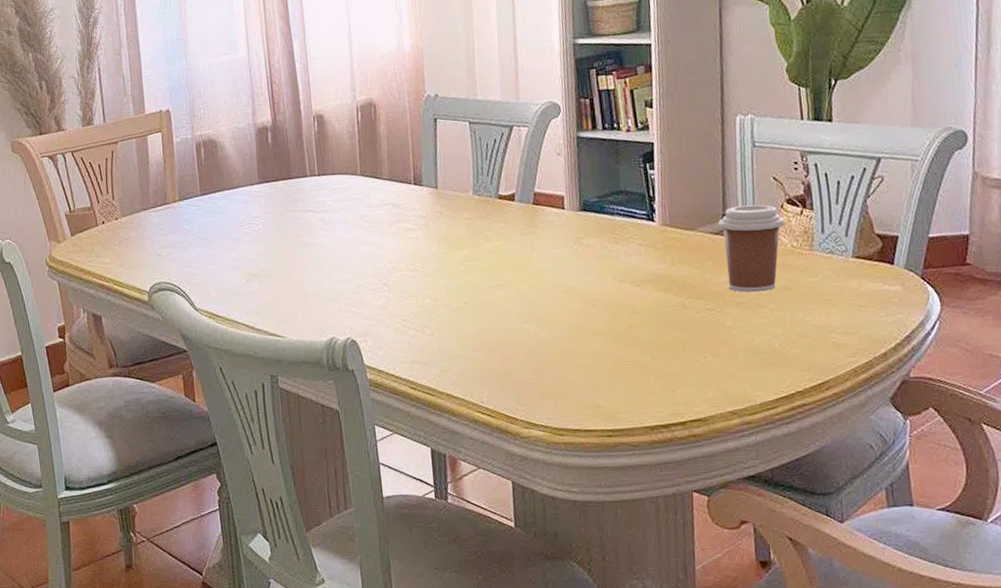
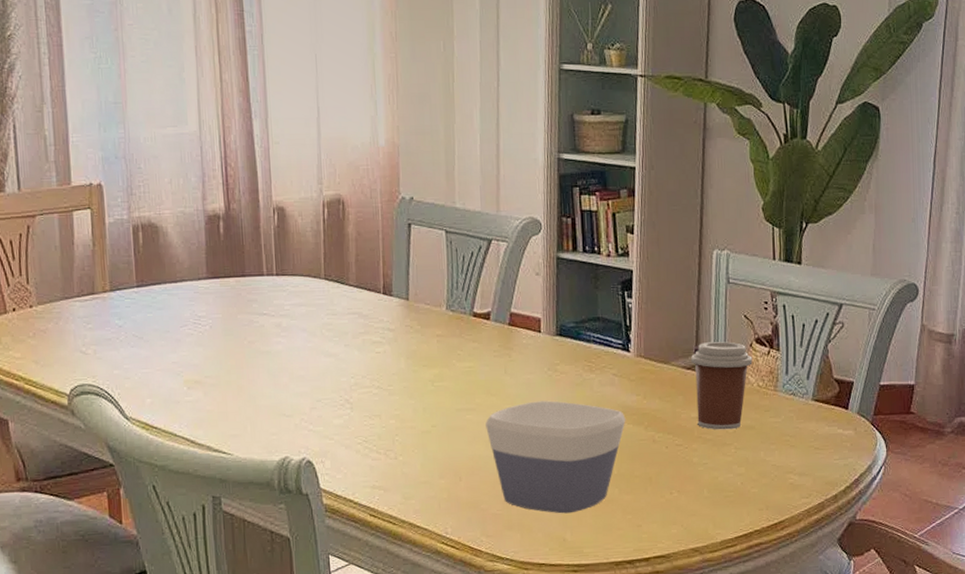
bowl: none [515,273,654,381] -> present [485,400,626,514]

